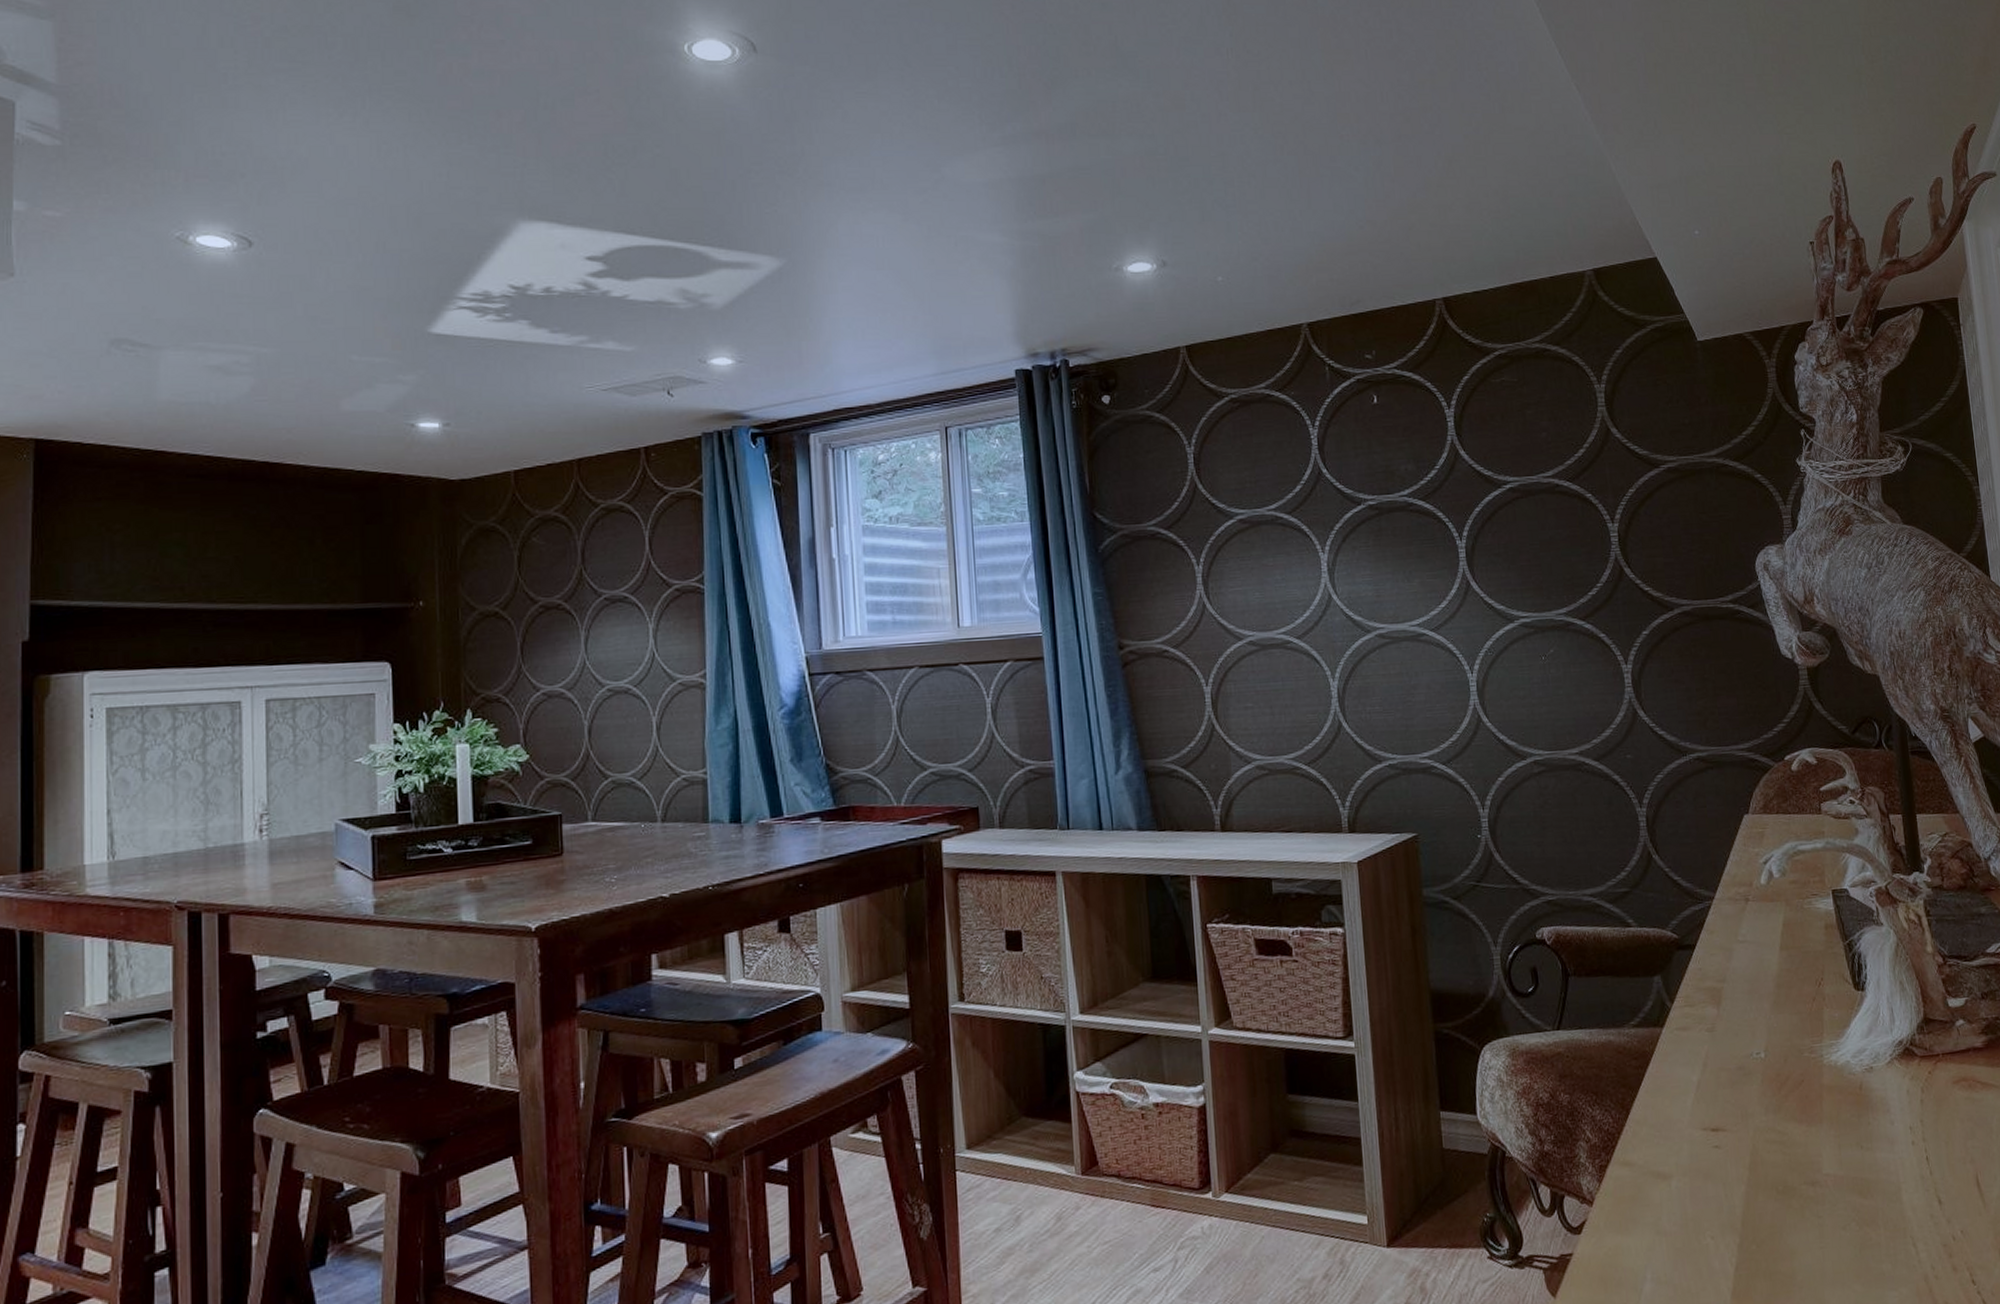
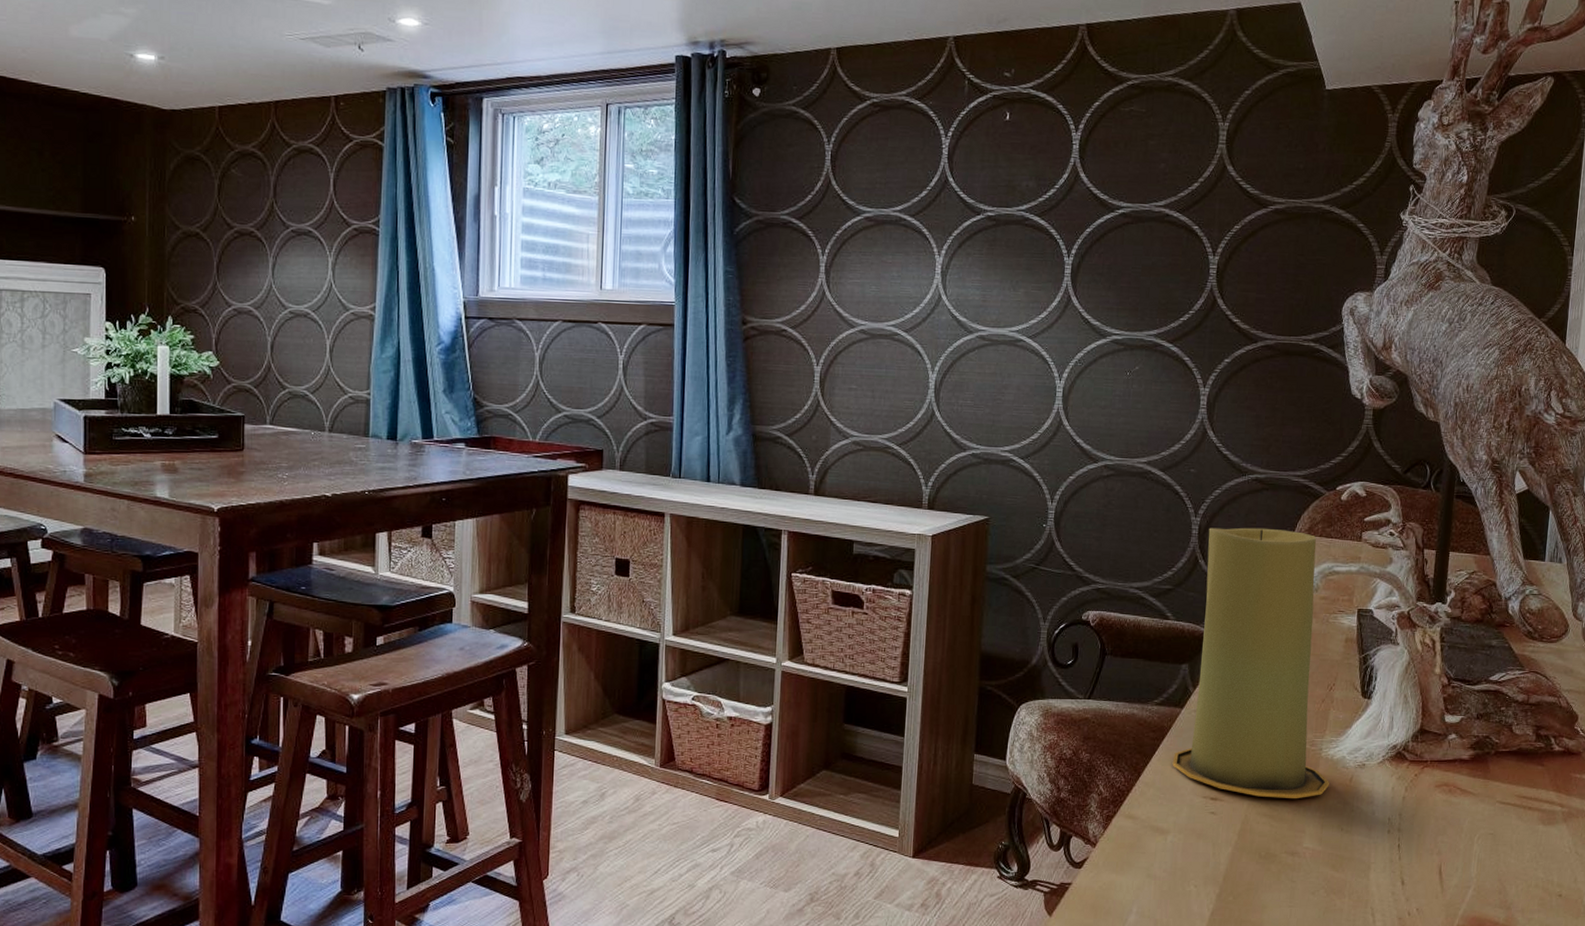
candle: none [1657,810,1838,1121] -> present [1172,527,1329,798]

